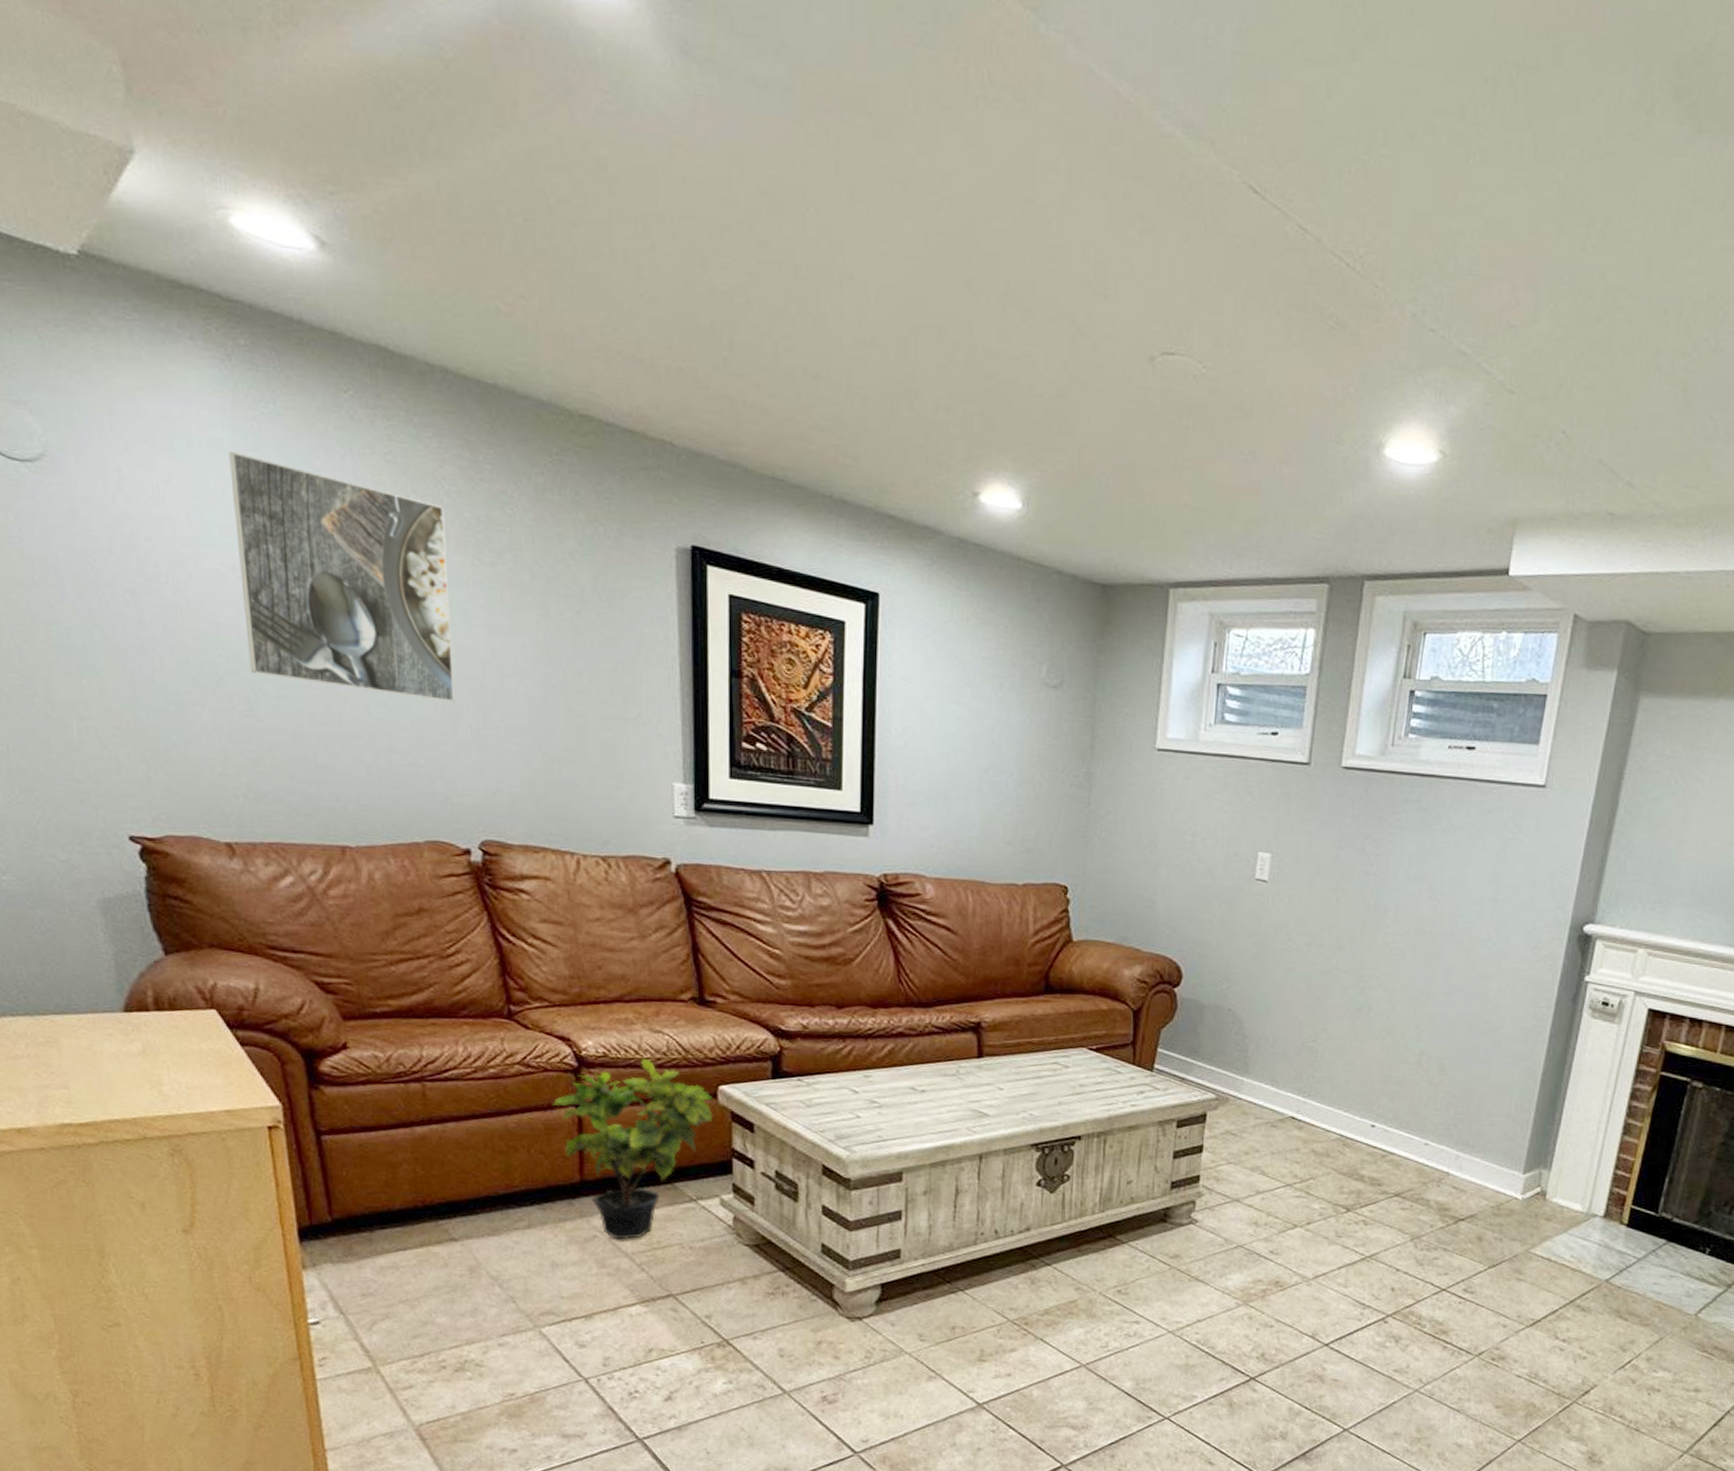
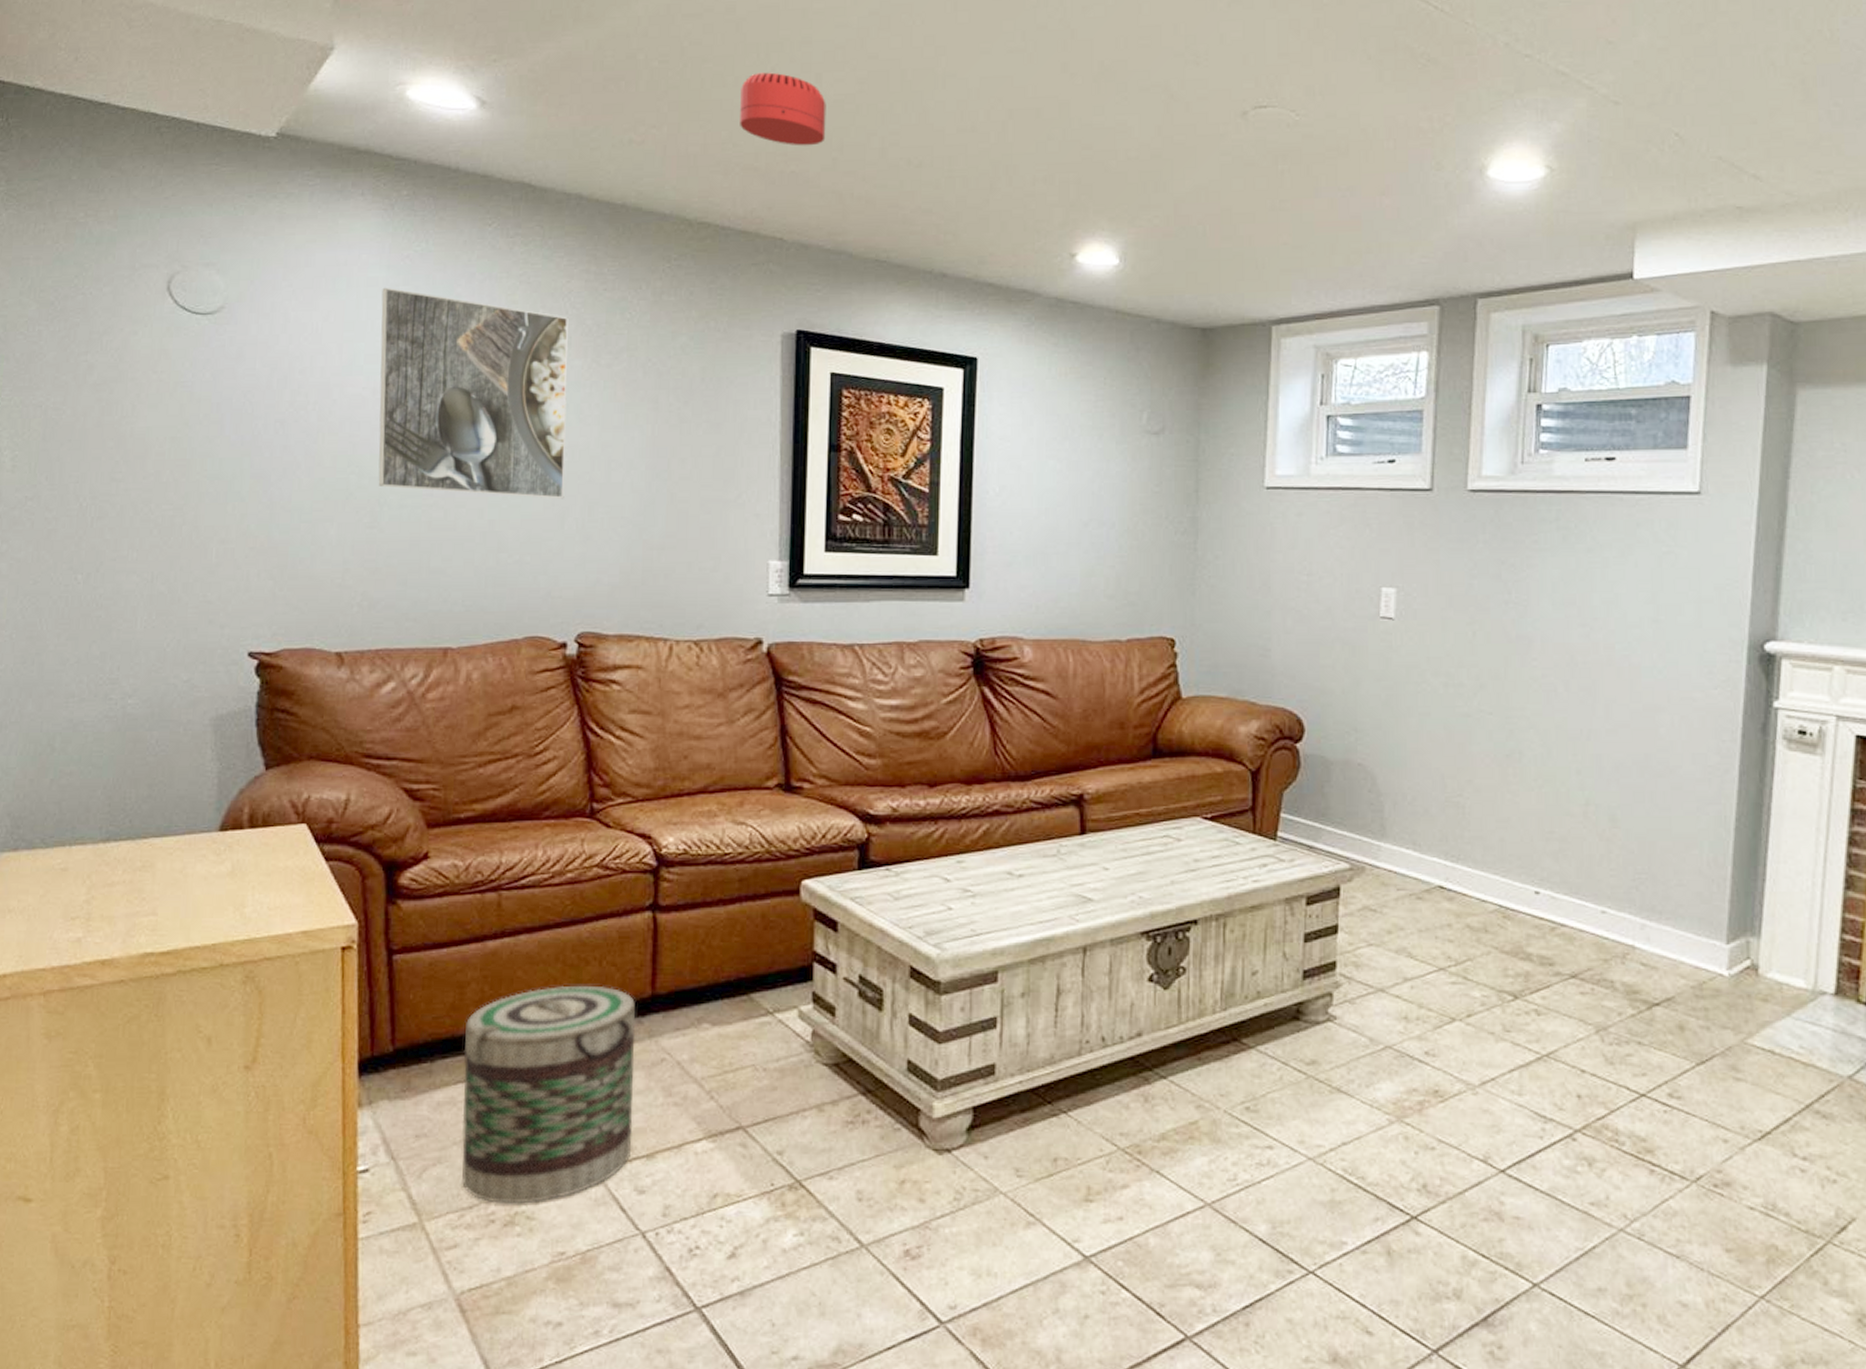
basket: none [401,1169,571,1354] -> present [462,985,635,1204]
potted plant: present [552,1058,713,1240] -> none [628,853,795,1062]
smoke detector: none [618,247,714,341] -> present [740,72,826,146]

